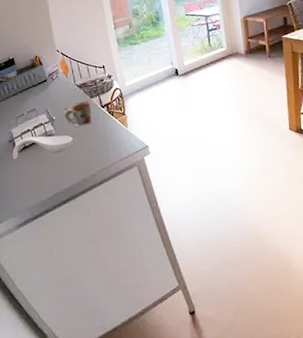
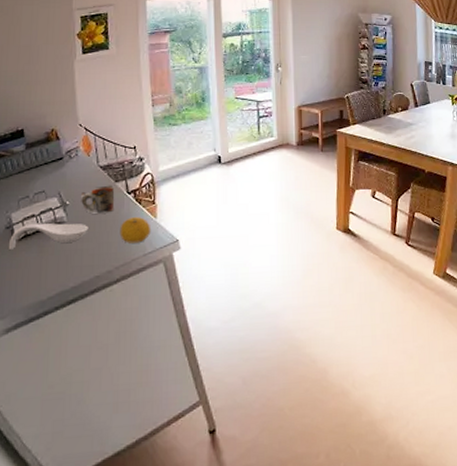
fruit: none [98,127,124,151] -> present [119,217,151,243]

